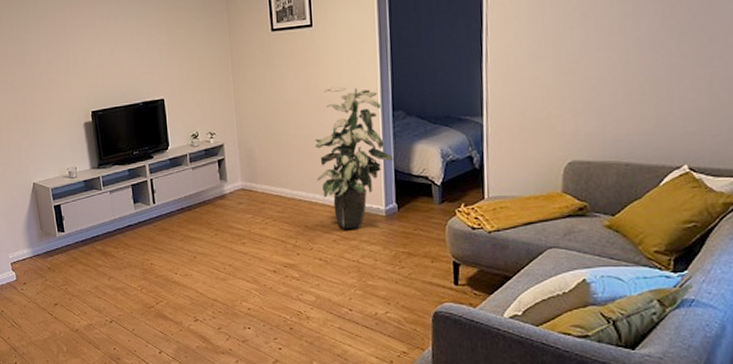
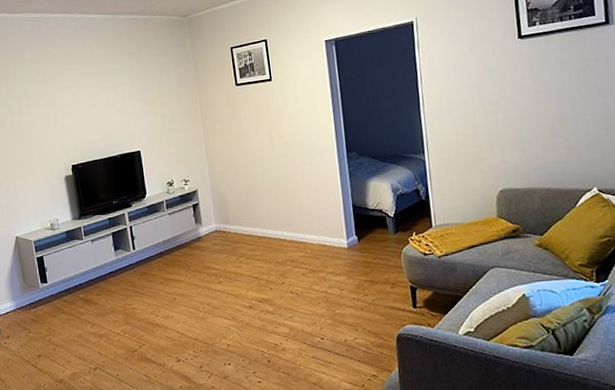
indoor plant: present [315,86,394,229] -> none [280,132,351,263]

